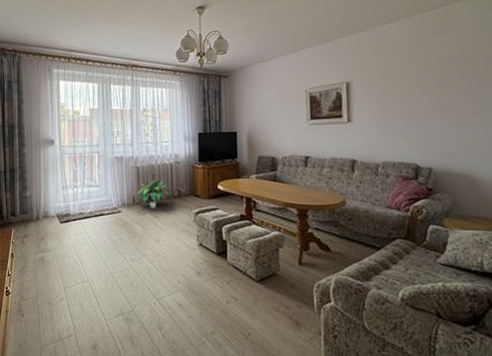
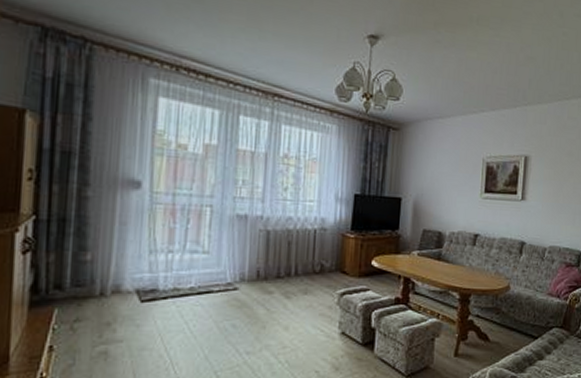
potted plant: present [136,178,171,208] -> none [261,247,310,286]

